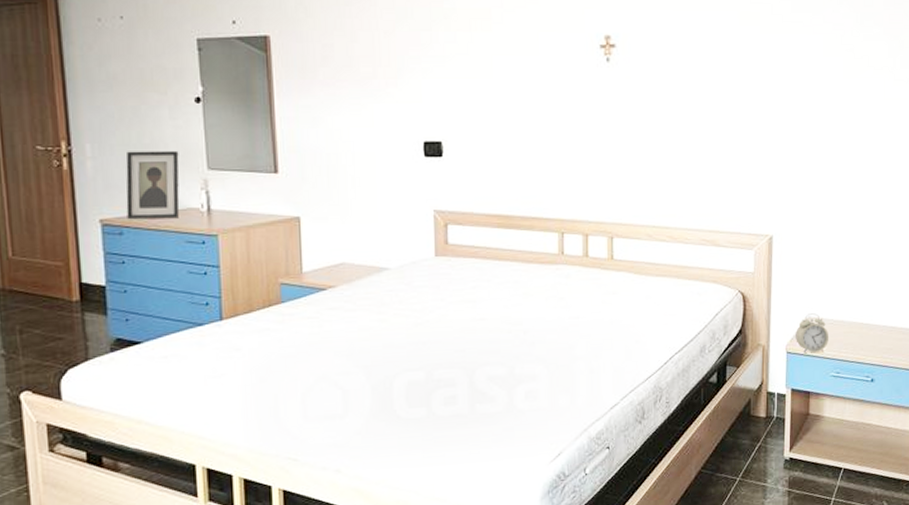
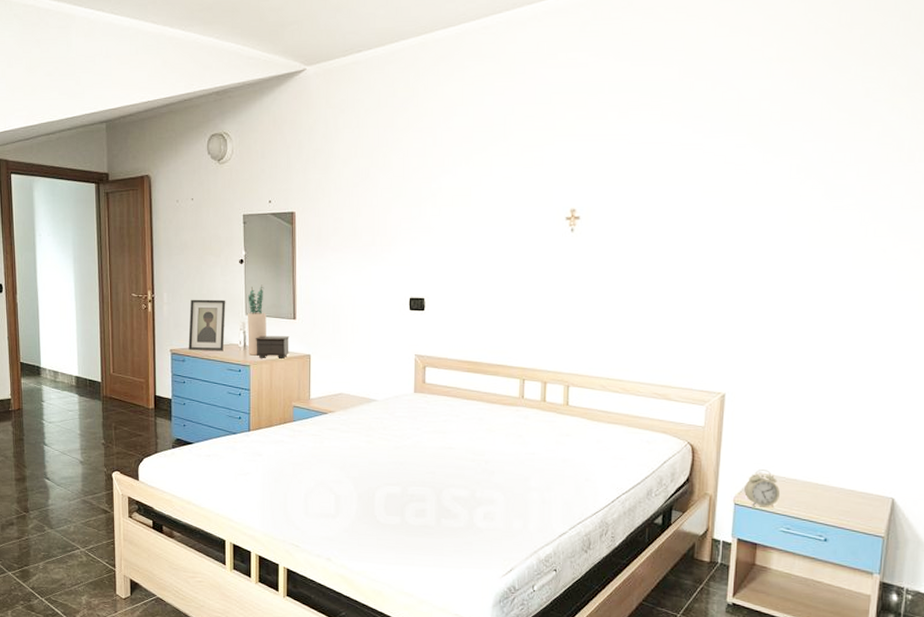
vase: none [209,129,238,222] -> present [247,284,266,356]
jewelry box: none [222,195,271,225] -> present [255,336,290,359]

